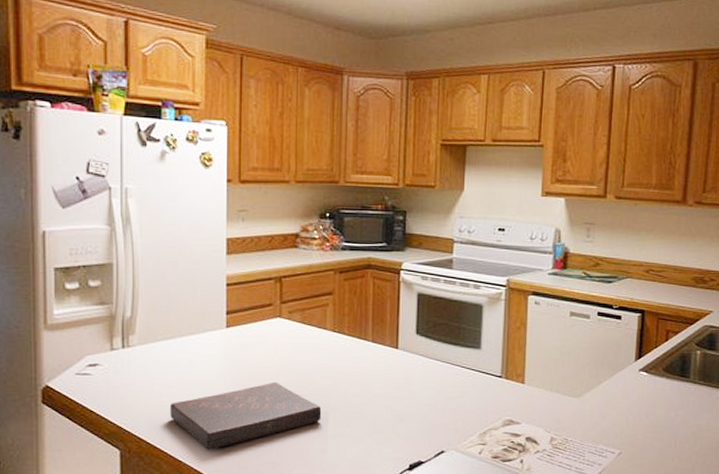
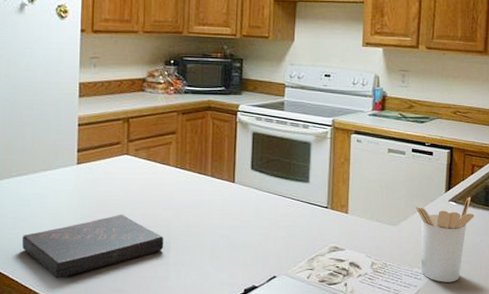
utensil holder: none [601,366,669,461] -> present [415,197,475,282]

